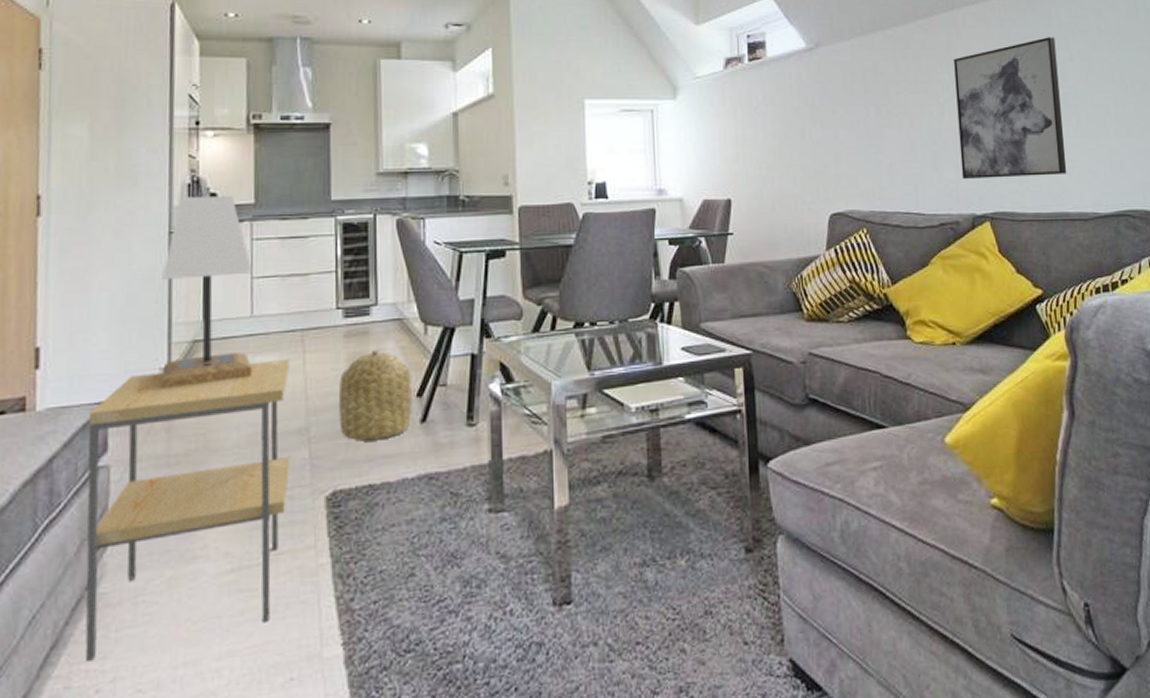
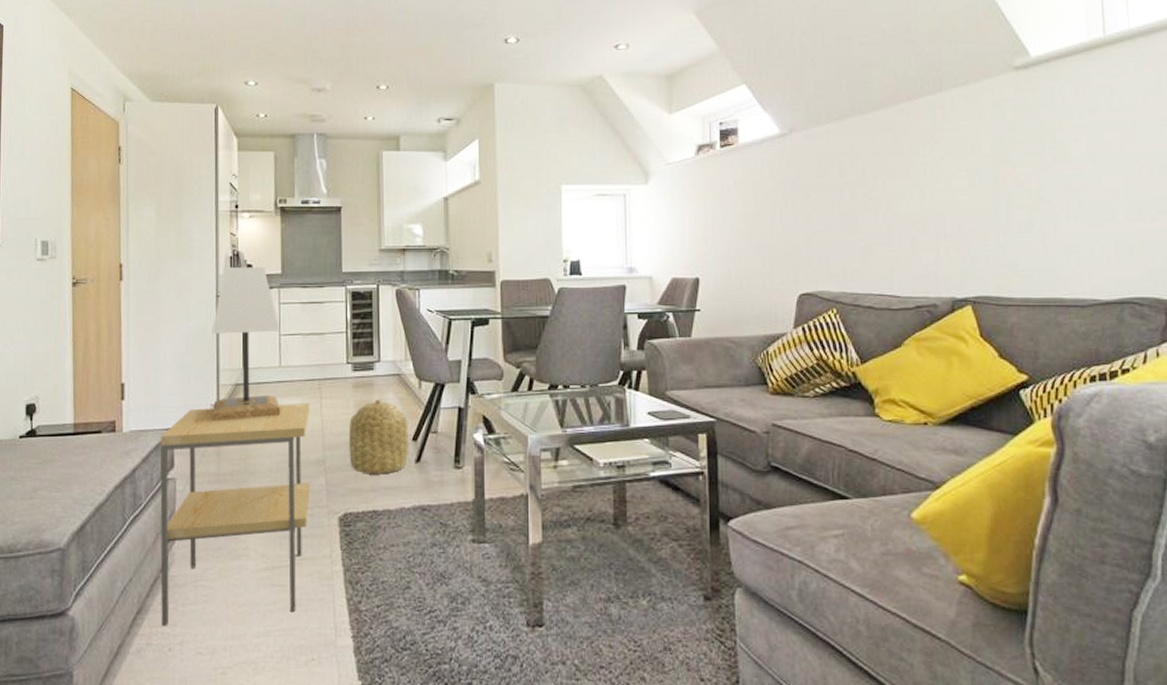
wall art: present [954,37,1067,179] -> none [939,117,1064,262]

